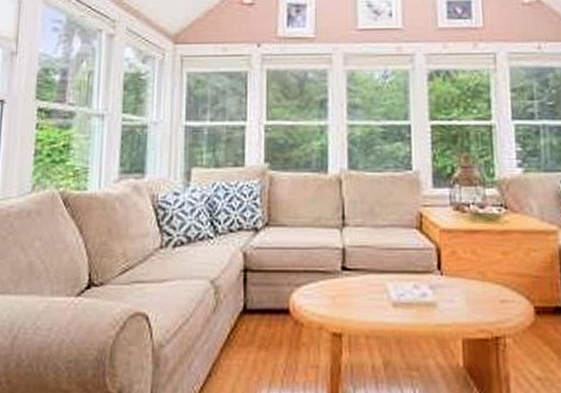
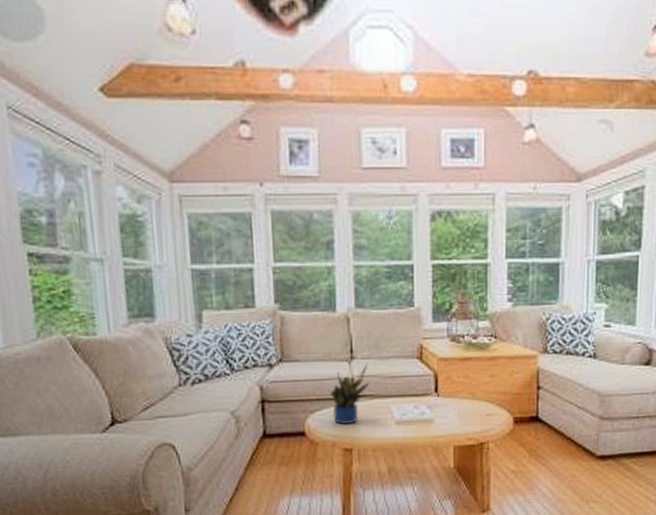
potted plant: none [319,231,363,302] -> present [330,363,370,424]

